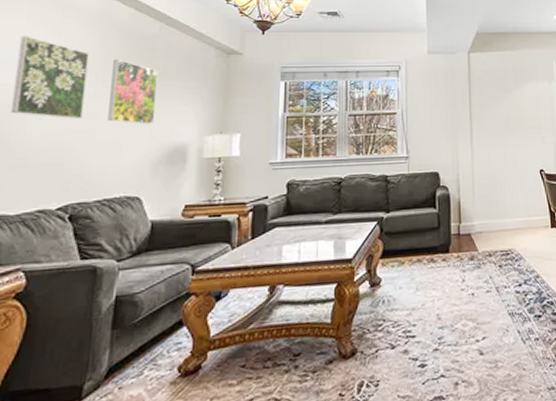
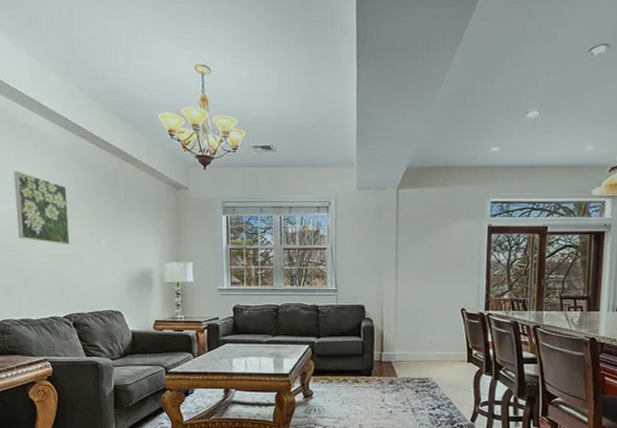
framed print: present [108,60,159,125] -> none [86,193,124,252]

